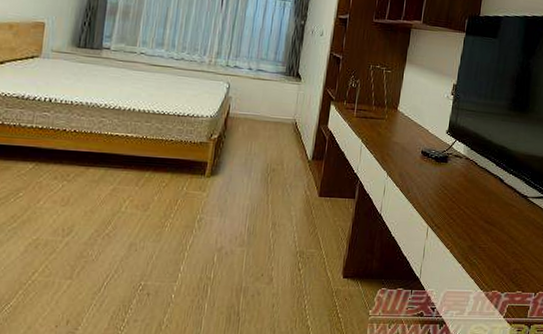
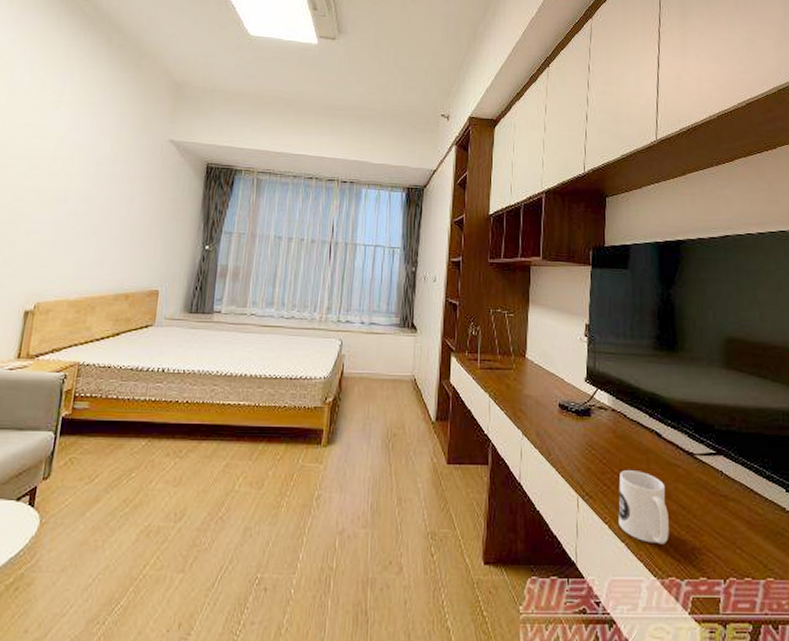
mug: none [458,208,501,266] -> present [618,470,669,545]

